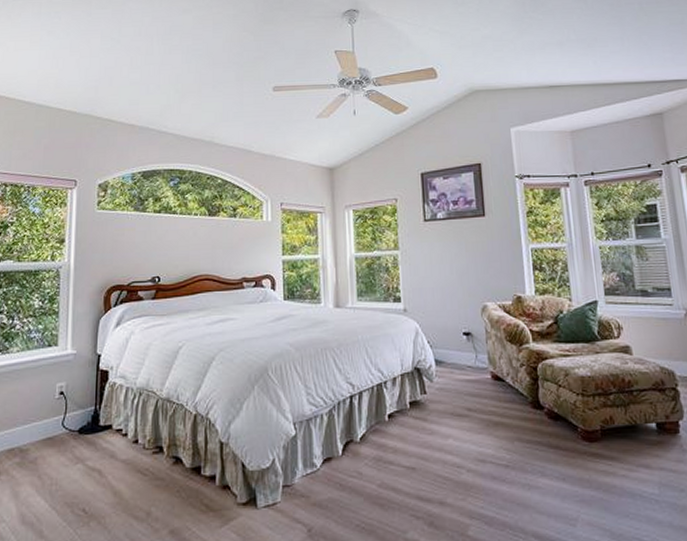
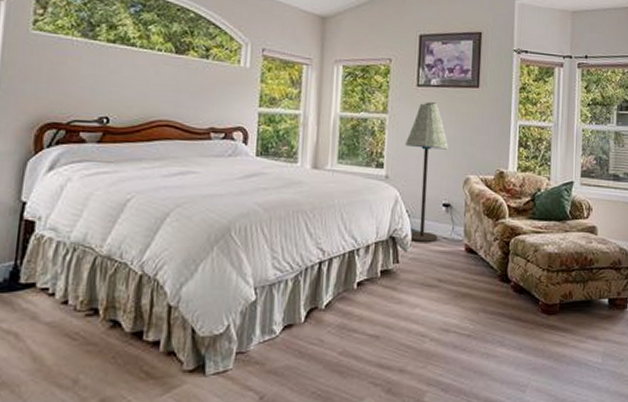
floor lamp: none [419,235,462,373] -> present [405,102,448,243]

